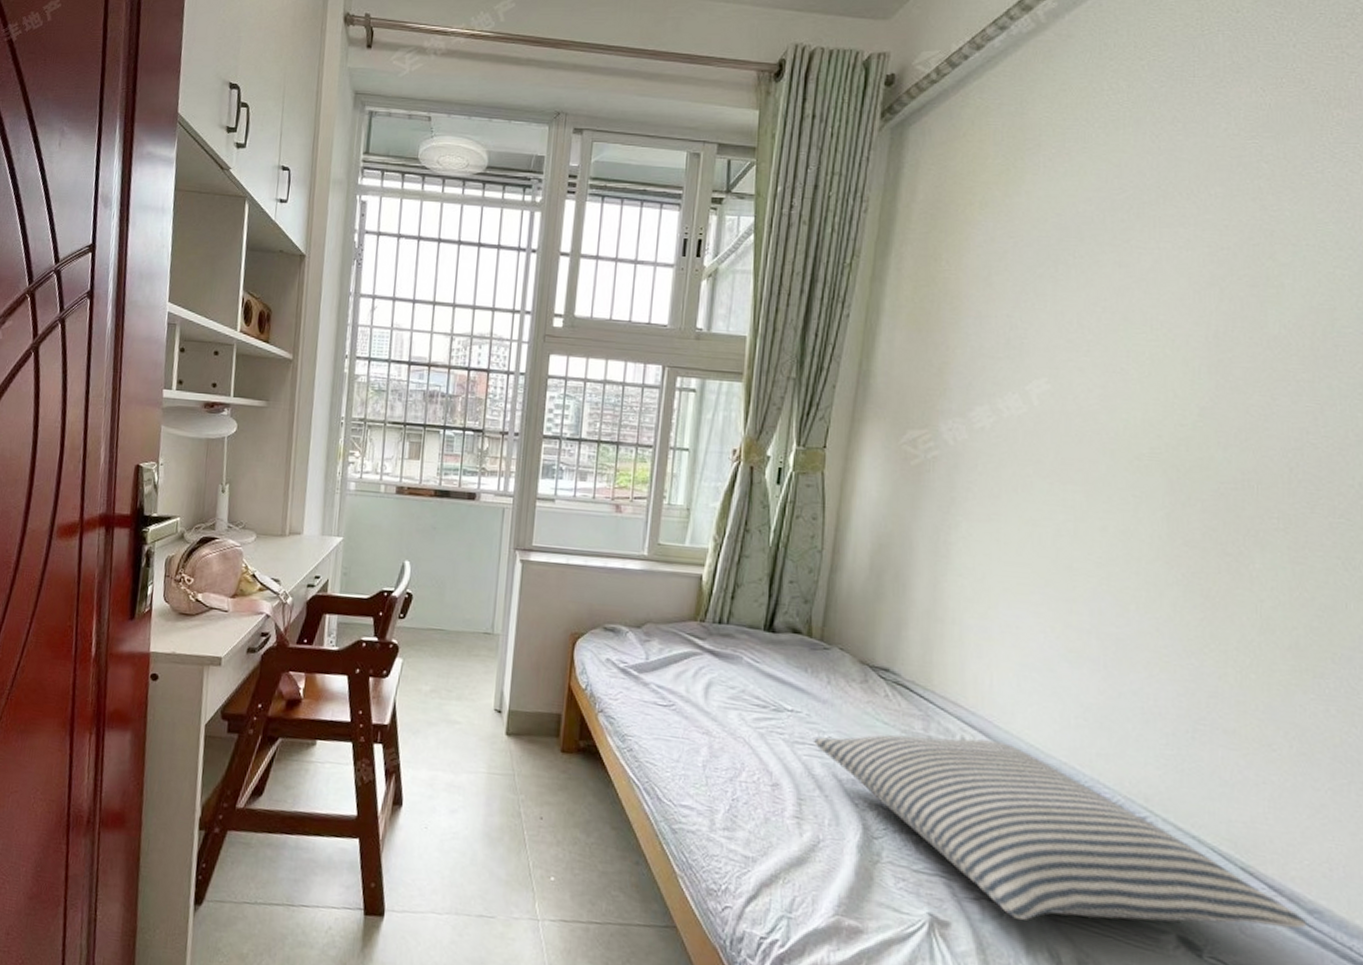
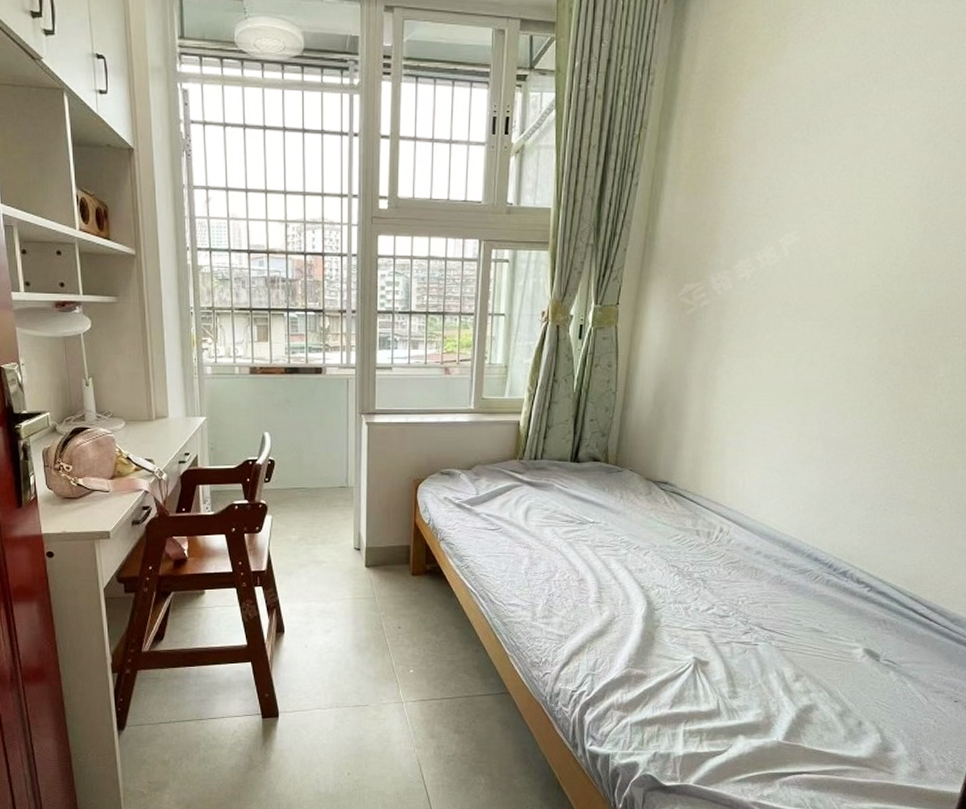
pillow: present [814,734,1306,929] -> none [611,528,949,652]

